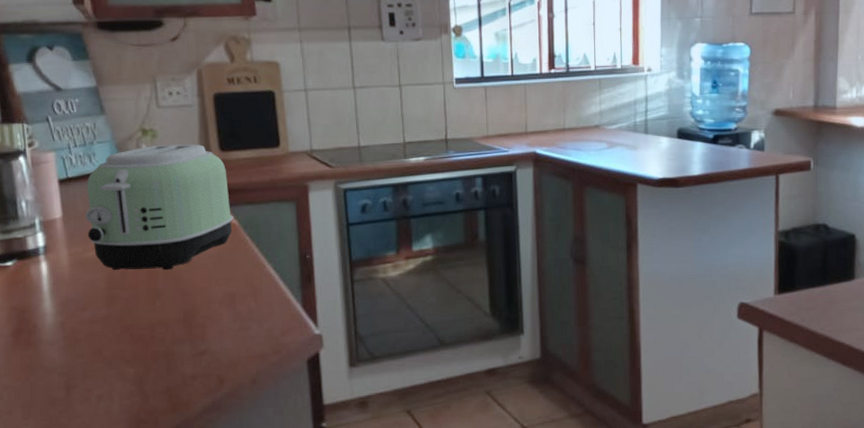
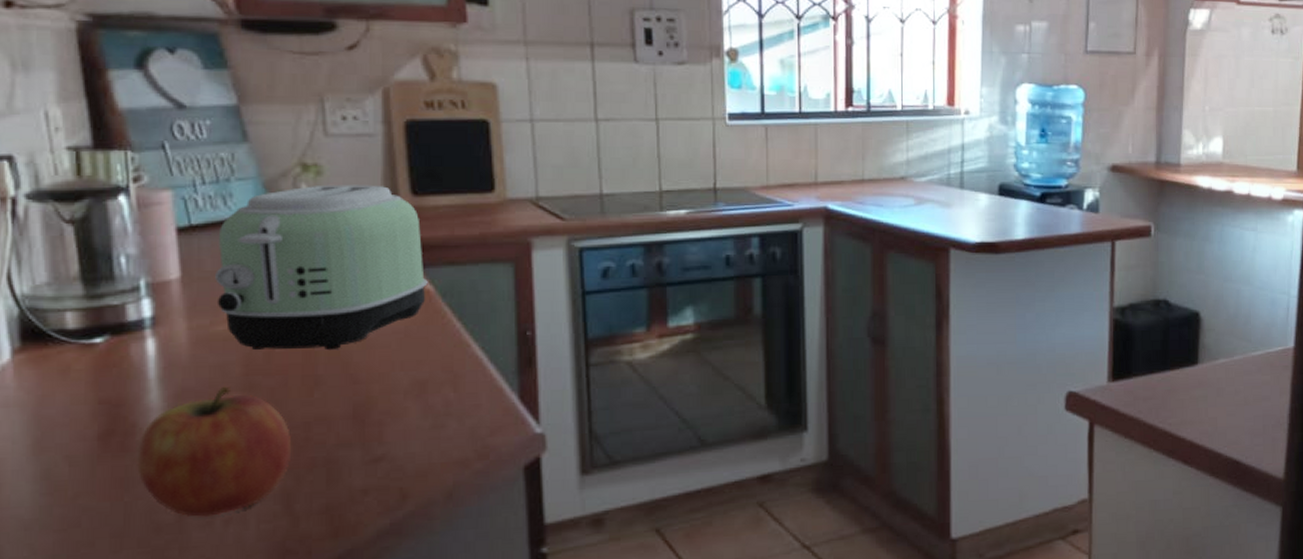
fruit: none [37,297,142,394] -> present [135,386,292,517]

